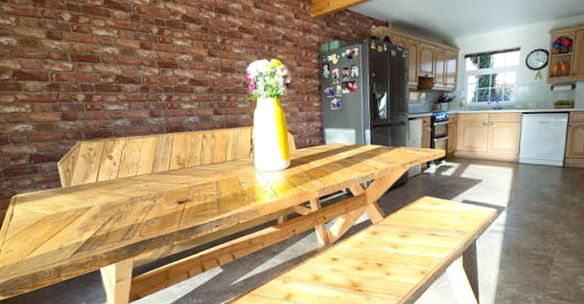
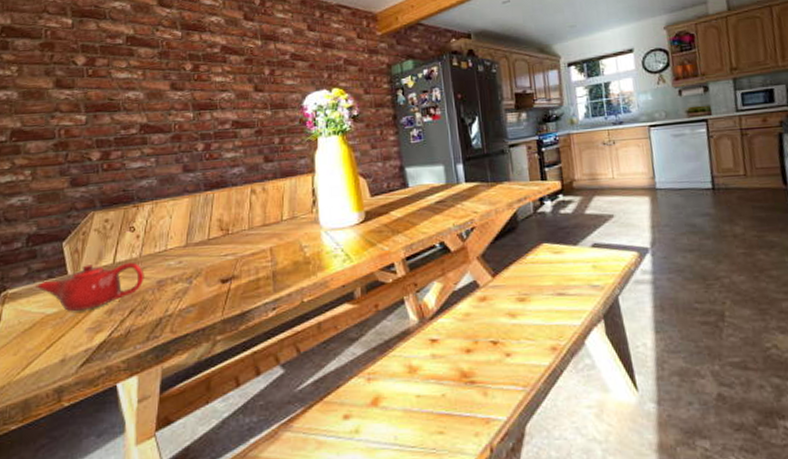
teapot: none [38,181,120,215] -> present [36,262,145,312]

